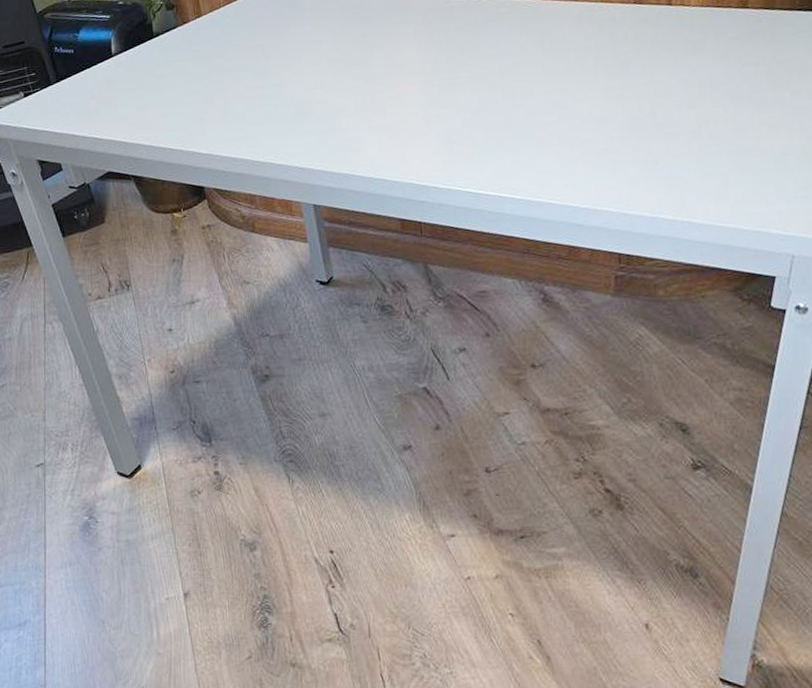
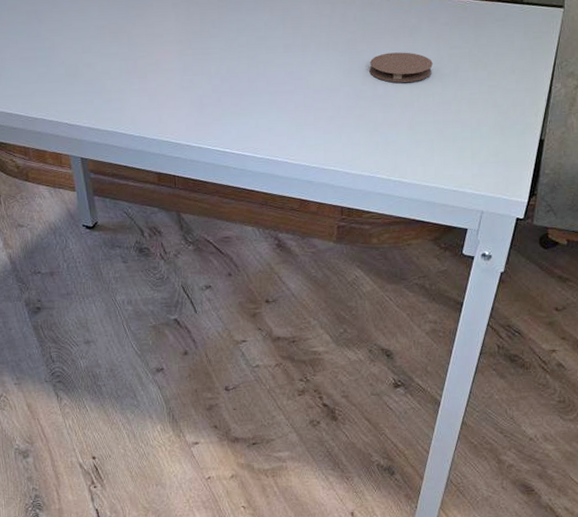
coaster: none [646,72,723,108] -> present [369,52,433,83]

